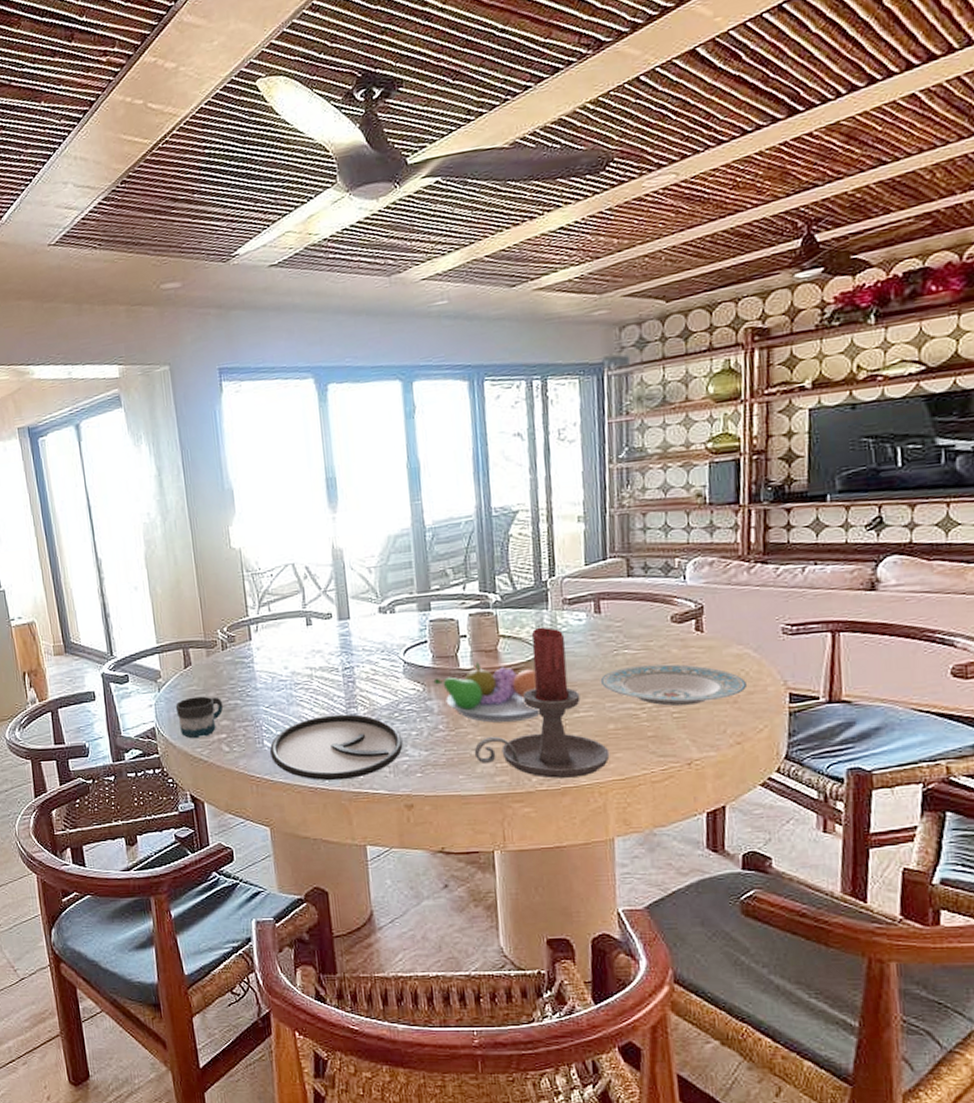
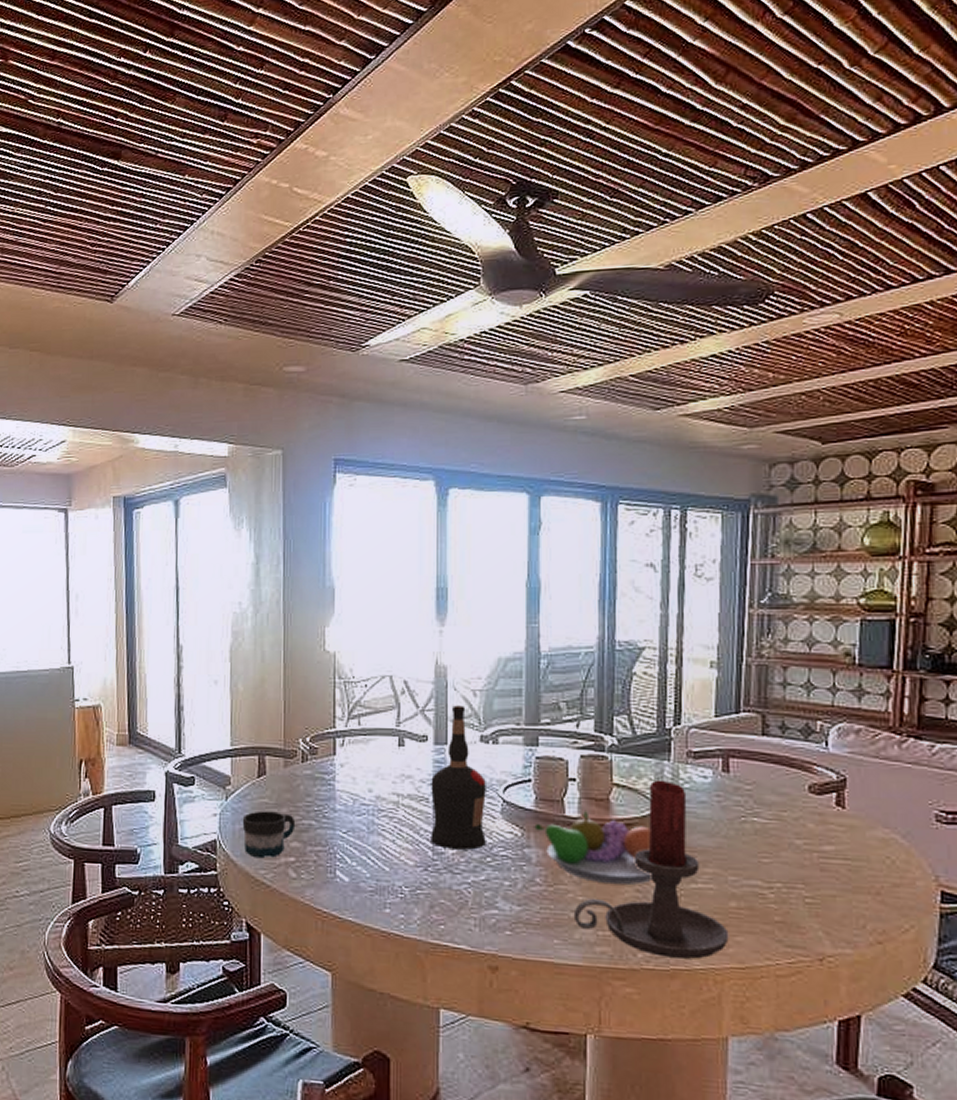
plate: present [270,714,403,781] -> none [342,850,493,928]
liquor bottle: none [338,582,393,710] -> present [431,705,486,850]
plate: present [600,664,748,706] -> none [723,837,893,891]

